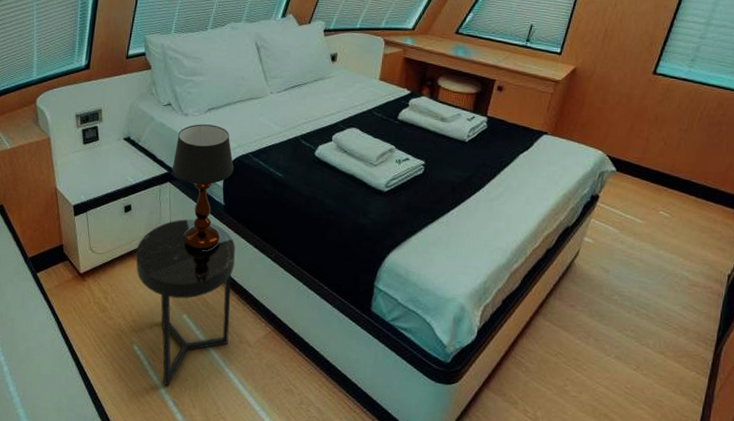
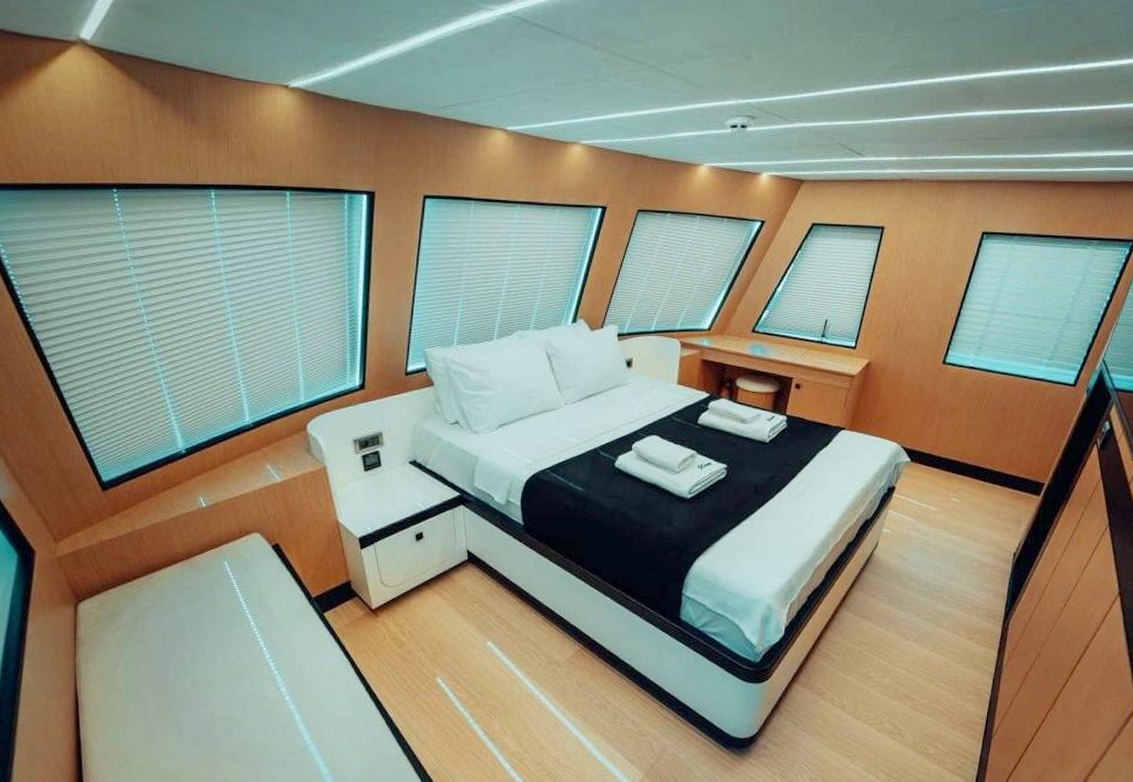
side table: present [136,219,236,386] -> none [432,542,539,716]
table lamp: present [172,124,234,251] -> none [464,441,531,574]

